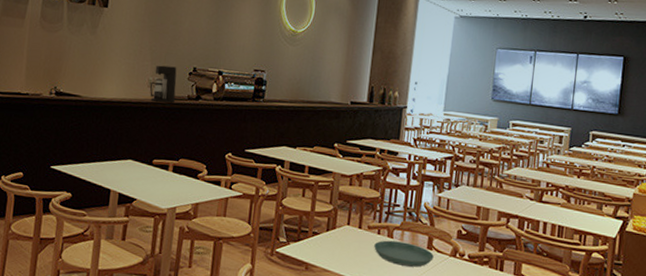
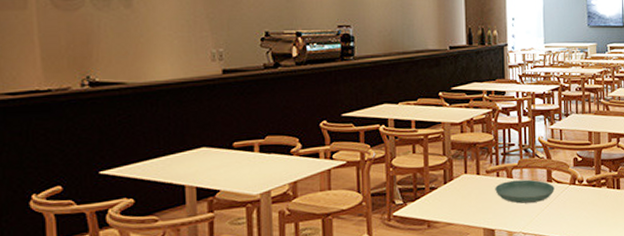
coffee maker: present [149,65,177,104] -> none [214,34,248,78]

